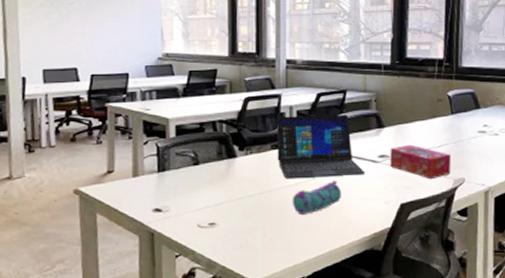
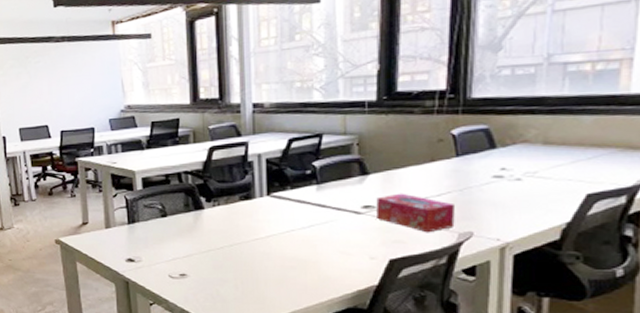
laptop: present [276,114,366,179] -> none [244,161,347,231]
pencil case: present [292,180,342,216] -> none [263,232,320,270]

